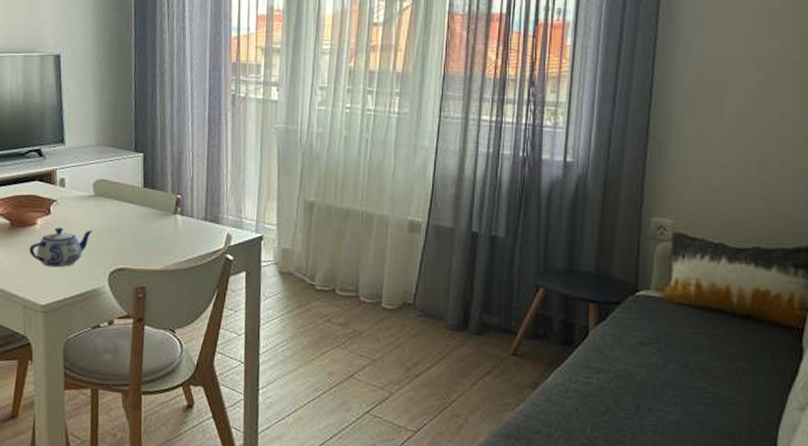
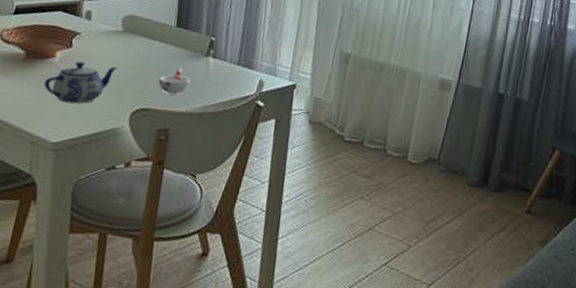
cup: none [131,227,161,254] -> present [158,68,190,95]

